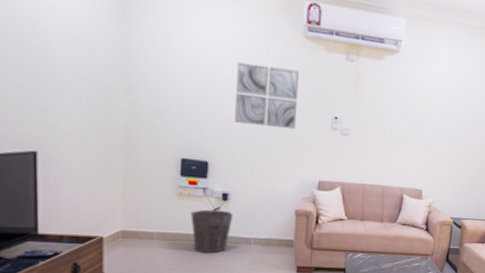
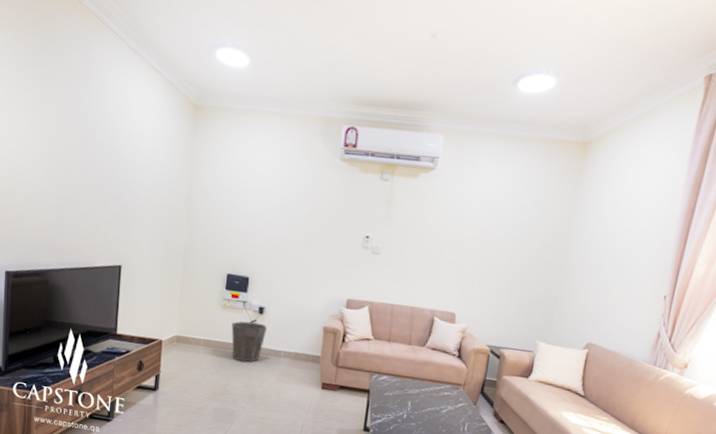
wall art: present [235,62,300,130] -> none [274,186,335,249]

